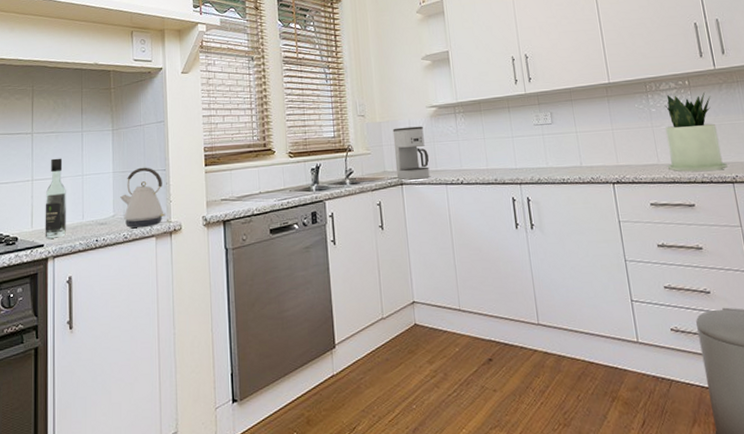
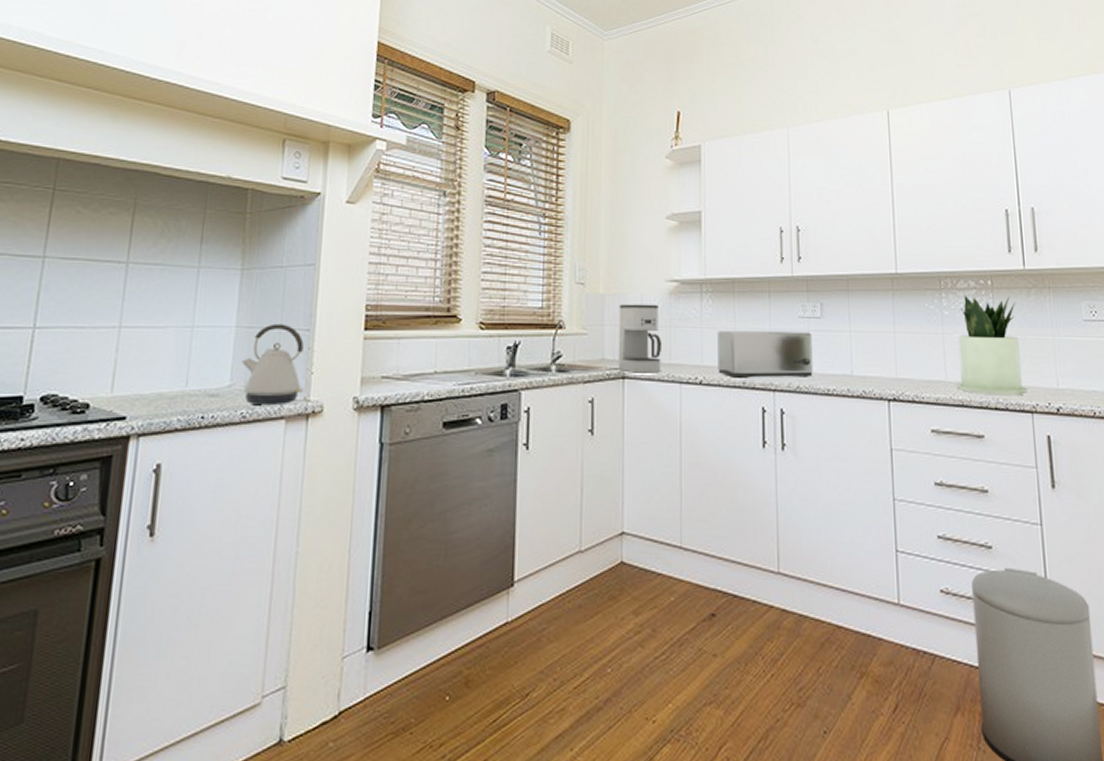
bottle: present [45,158,66,239] -> none [128,300,167,410]
toaster: none [471,136,550,177] -> present [718,330,813,378]

